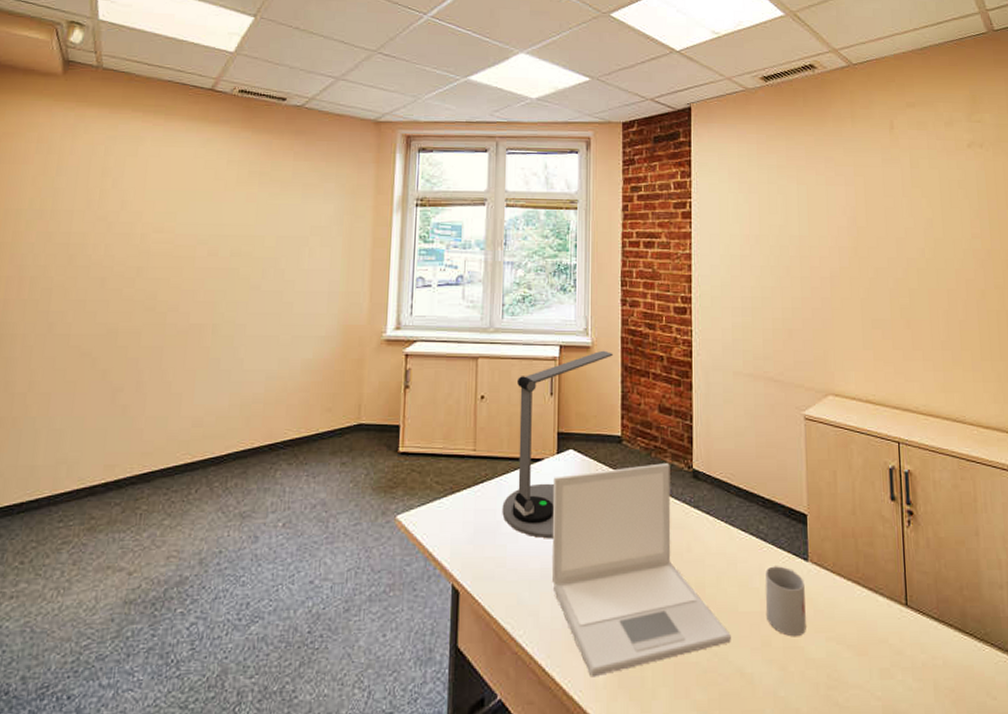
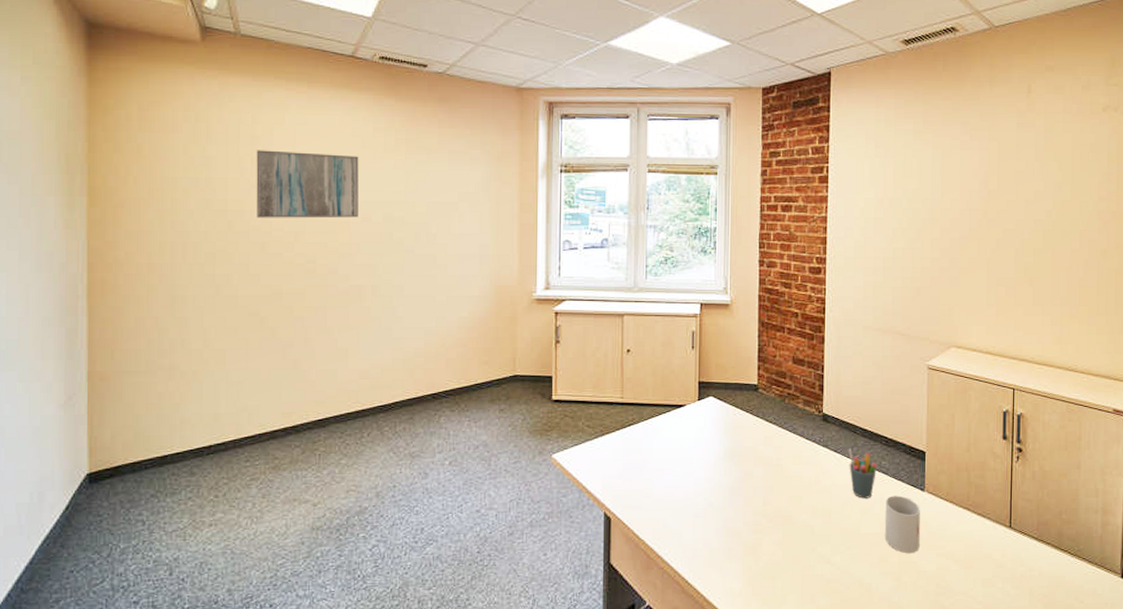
wall art: none [100,182,210,253] -> present [256,150,359,219]
desk lamp: present [502,350,613,538] -> none [648,307,751,473]
laptop: present [551,463,732,677] -> none [693,408,854,587]
pen holder: none [721,510,755,570] -> present [848,448,878,499]

